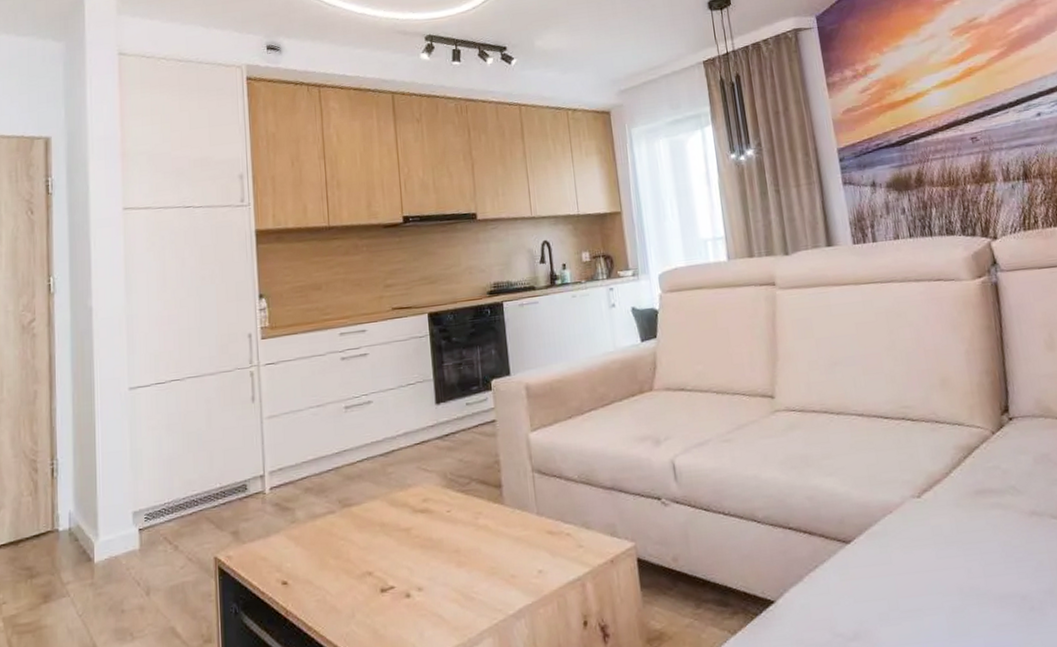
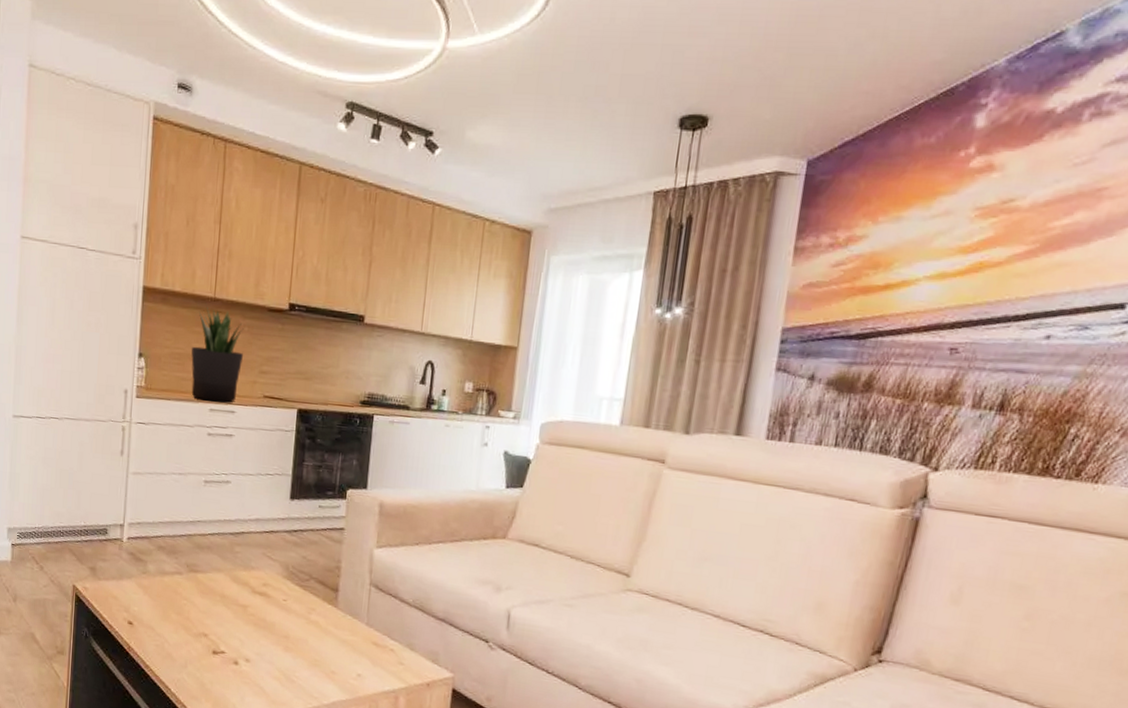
planter: none [312,233,367,327] -> present [191,304,244,403]

